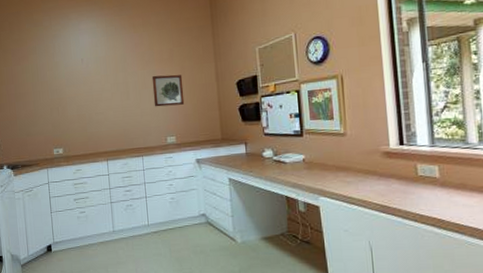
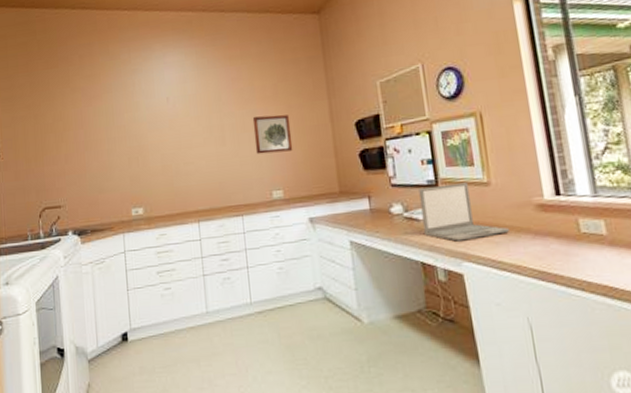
laptop: none [287,133,360,180] -> present [419,182,511,242]

